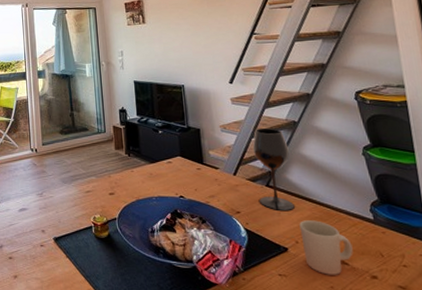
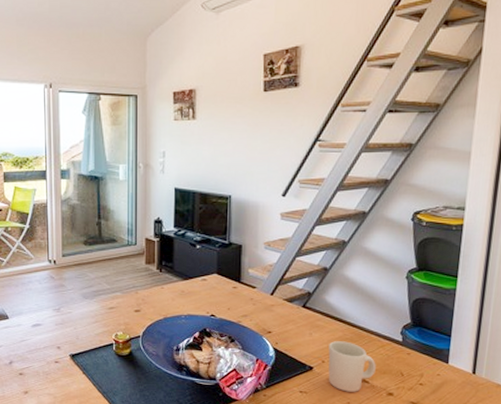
wineglass: present [252,127,295,210] -> none [292,246,333,331]

